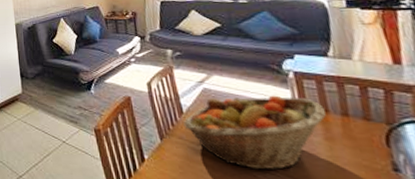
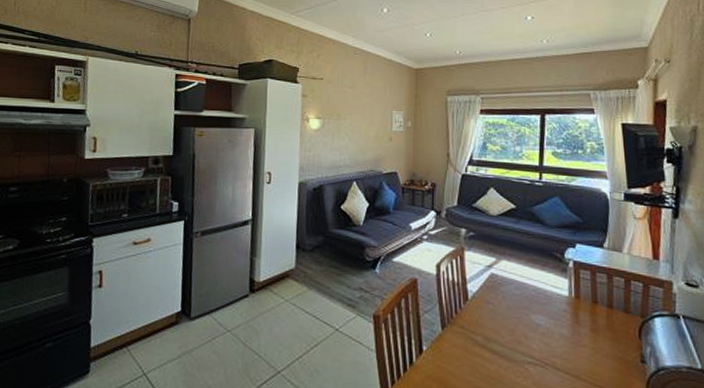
fruit basket: present [183,95,326,170] -> none [467,284,595,363]

